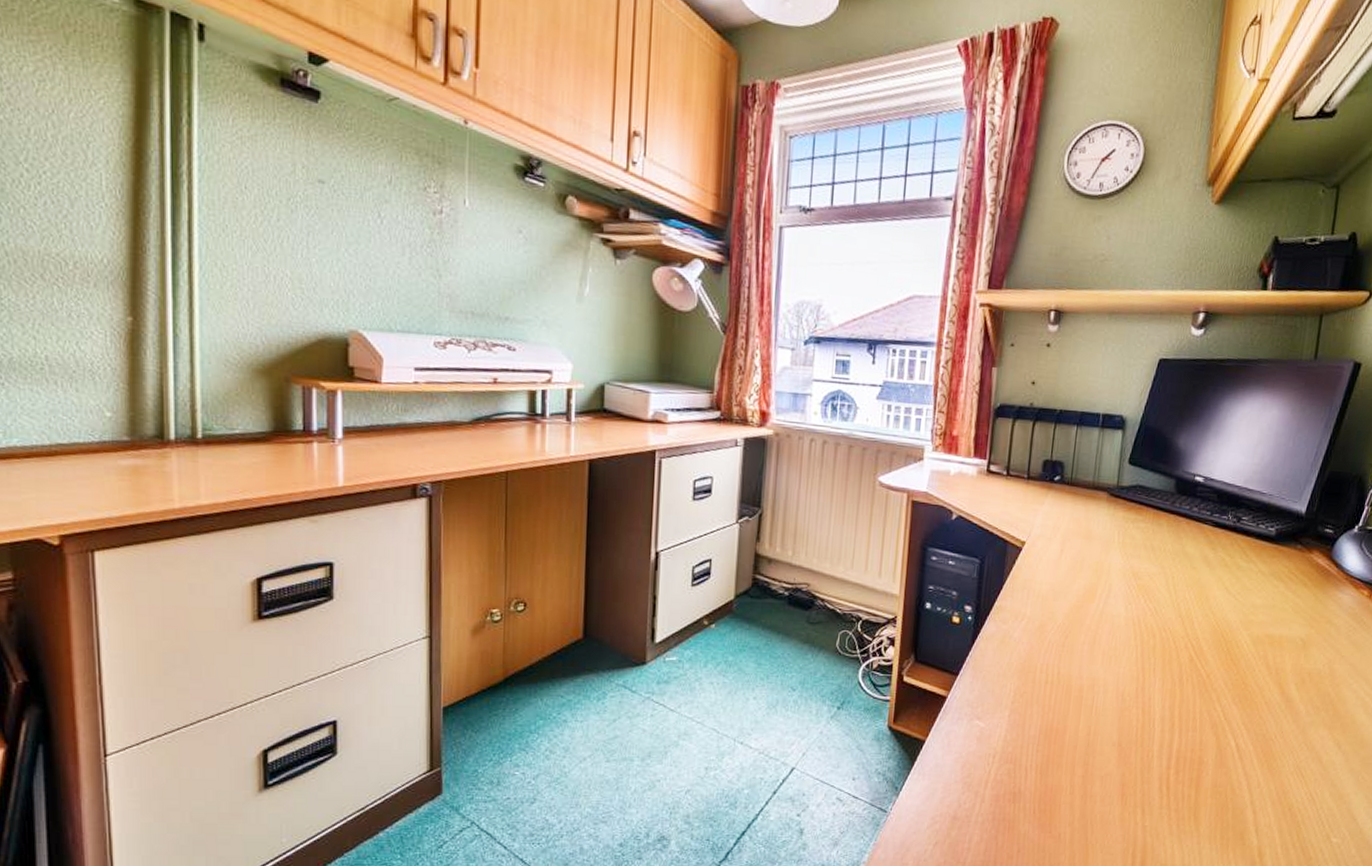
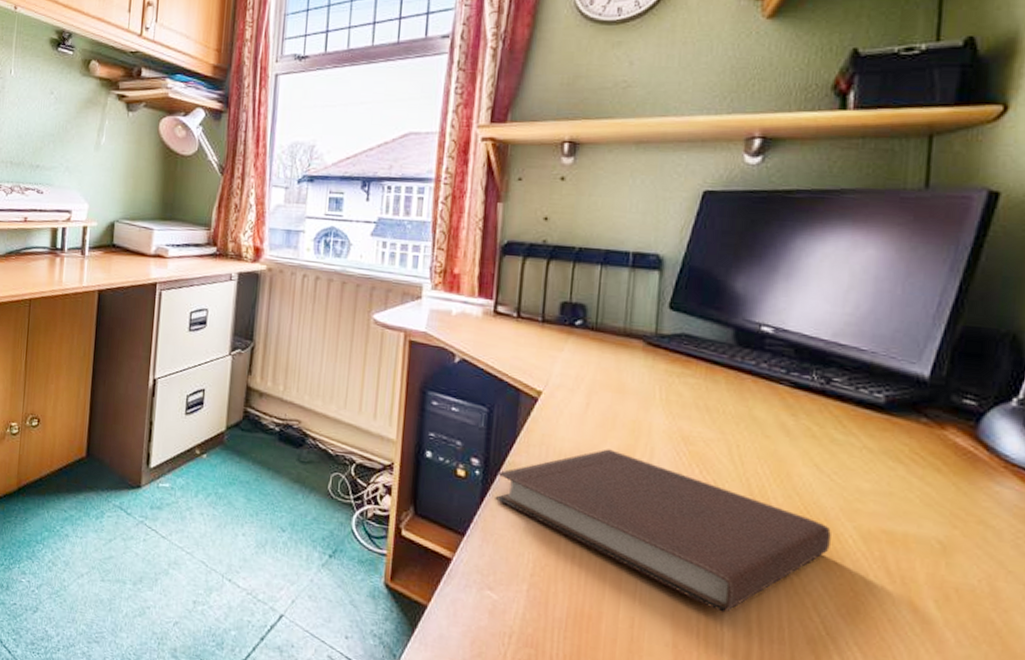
notebook: none [984,588,1233,713] -> present [495,449,831,613]

